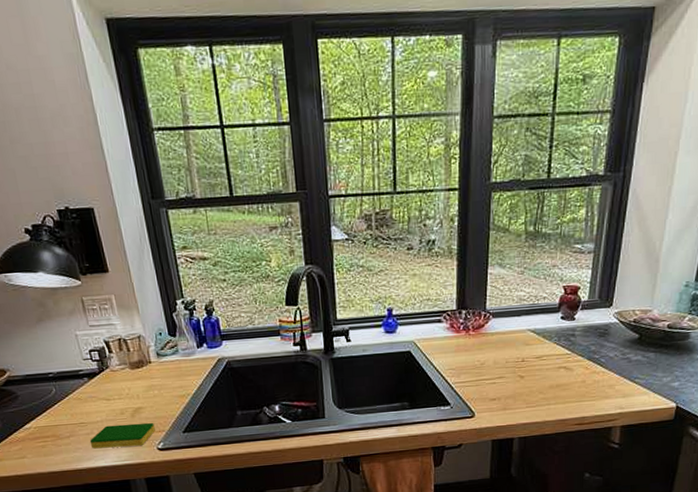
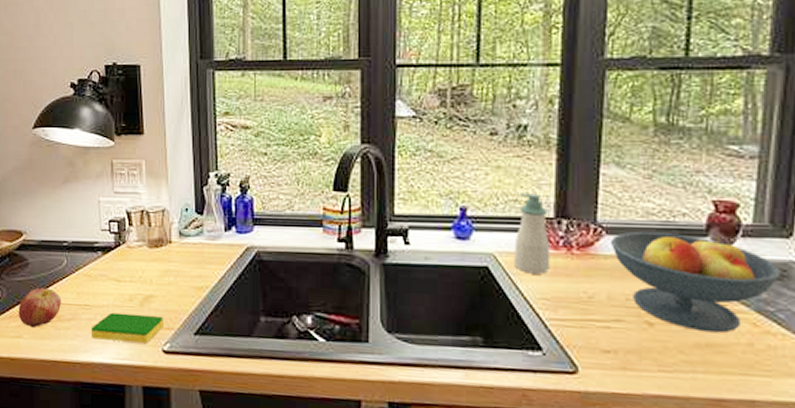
apple: none [16,414,58,448] -> present [18,287,61,327]
soap bottle: none [428,293,454,353] -> present [514,193,550,274]
fruit bowl: none [495,311,604,378] -> present [610,231,781,333]

